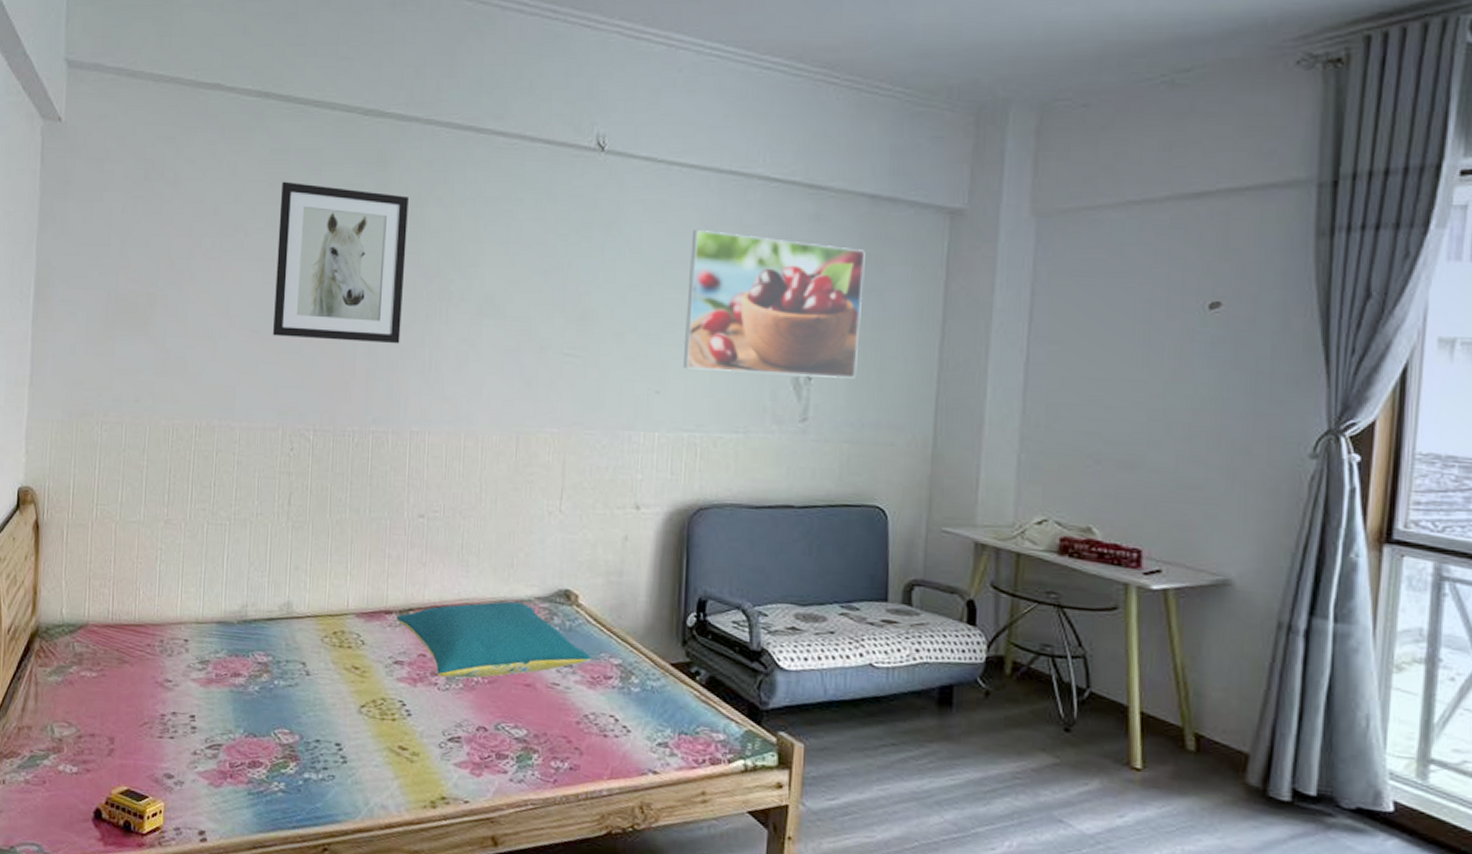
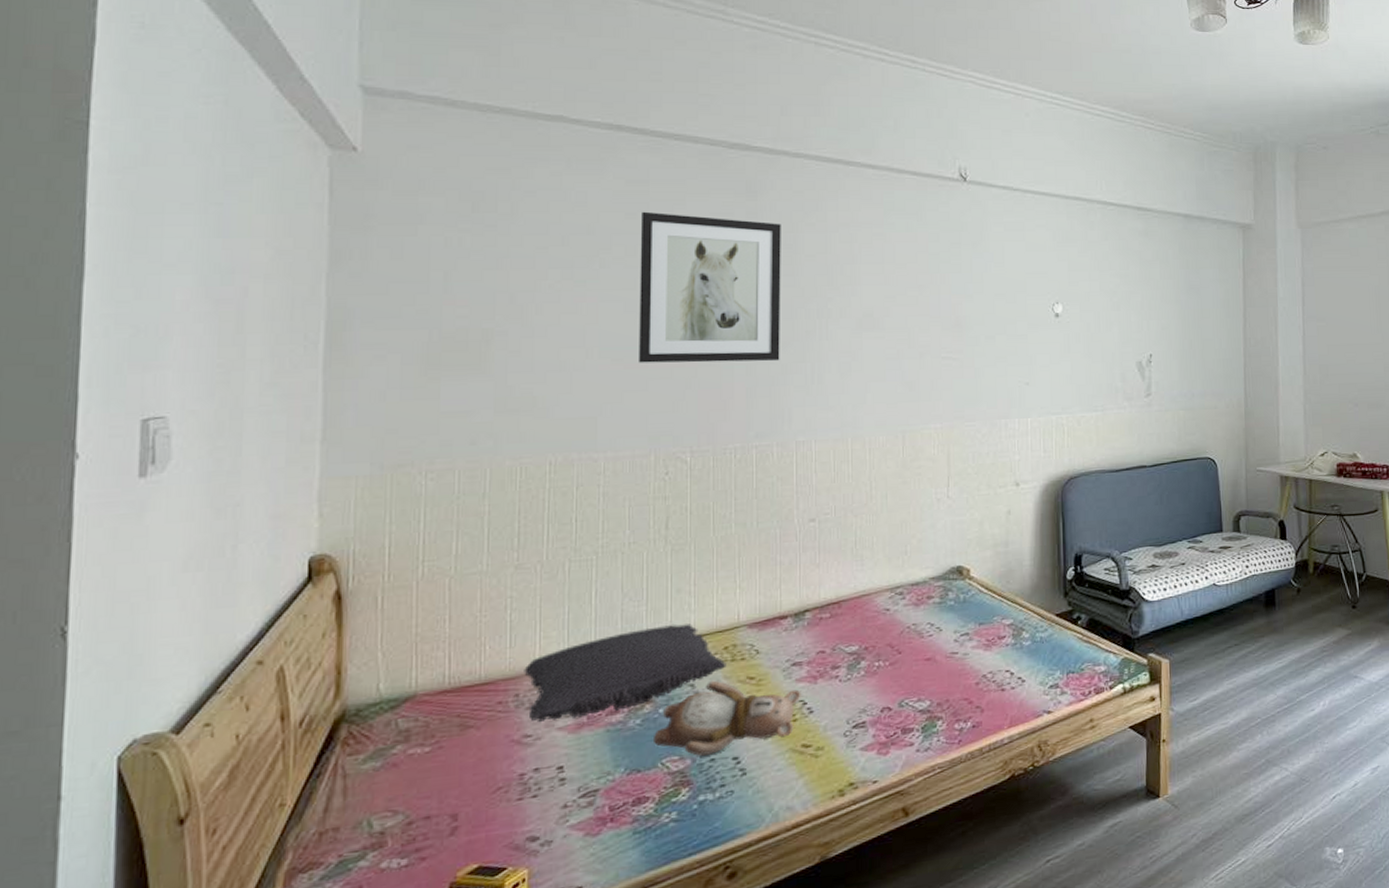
pillow: none [168,599,335,675] -> present [524,624,726,722]
teddy bear: none [267,662,401,736] -> present [652,680,801,756]
pillow: present [396,601,592,679] -> none [792,584,986,669]
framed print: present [684,230,865,378] -> none [1047,246,1185,362]

